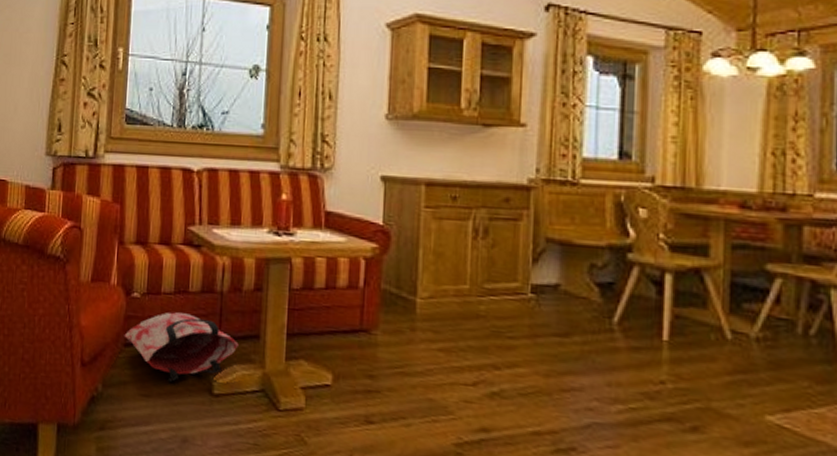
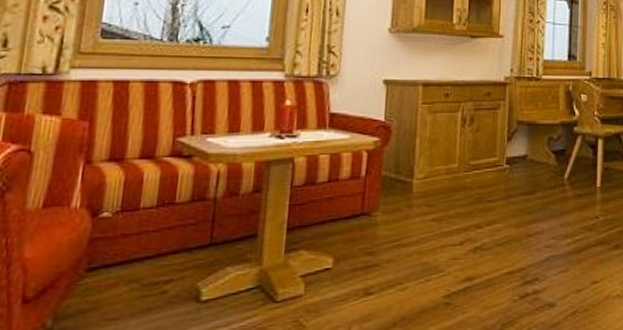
bag: present [124,312,239,382] -> none [87,225,233,299]

